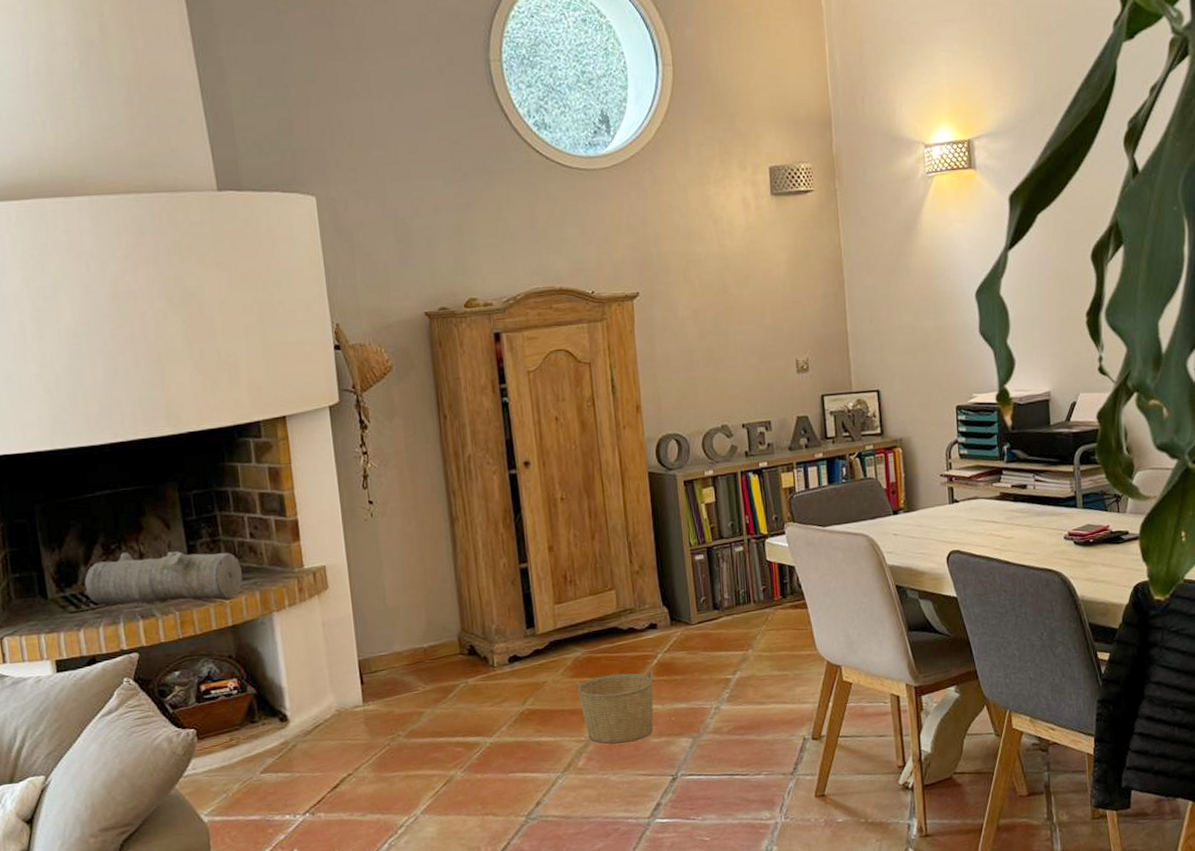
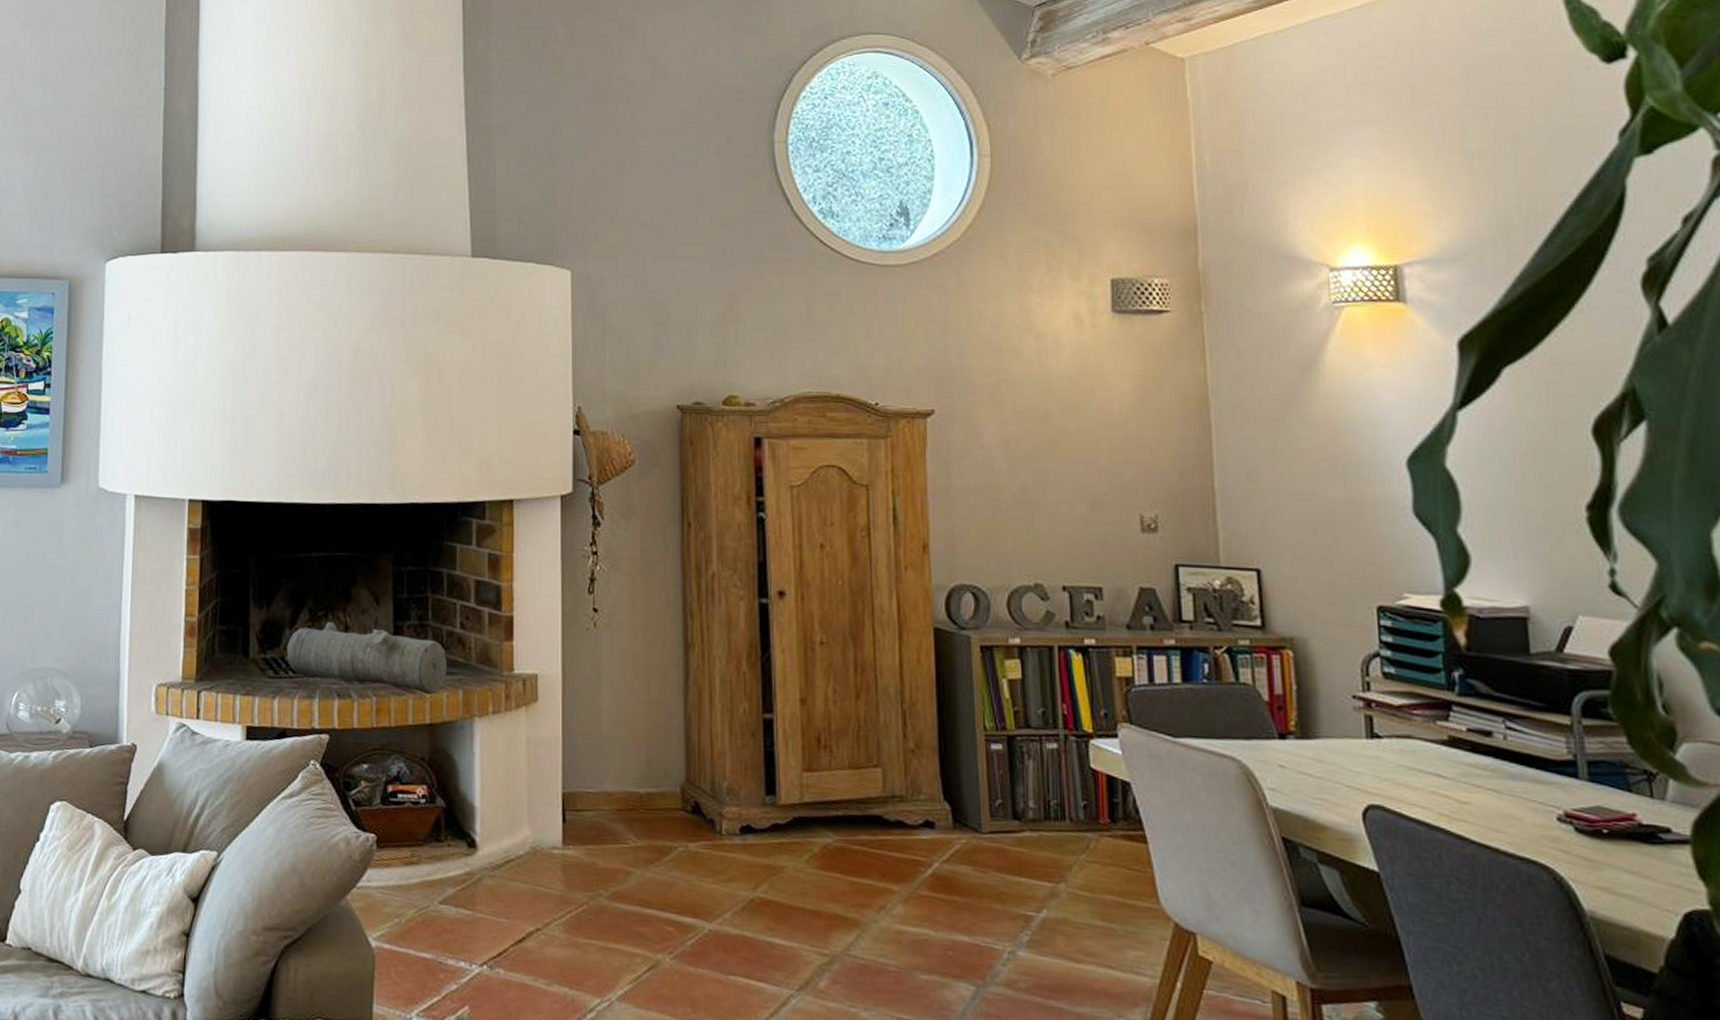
basket: present [576,670,655,744] -> none [823,875,927,971]

